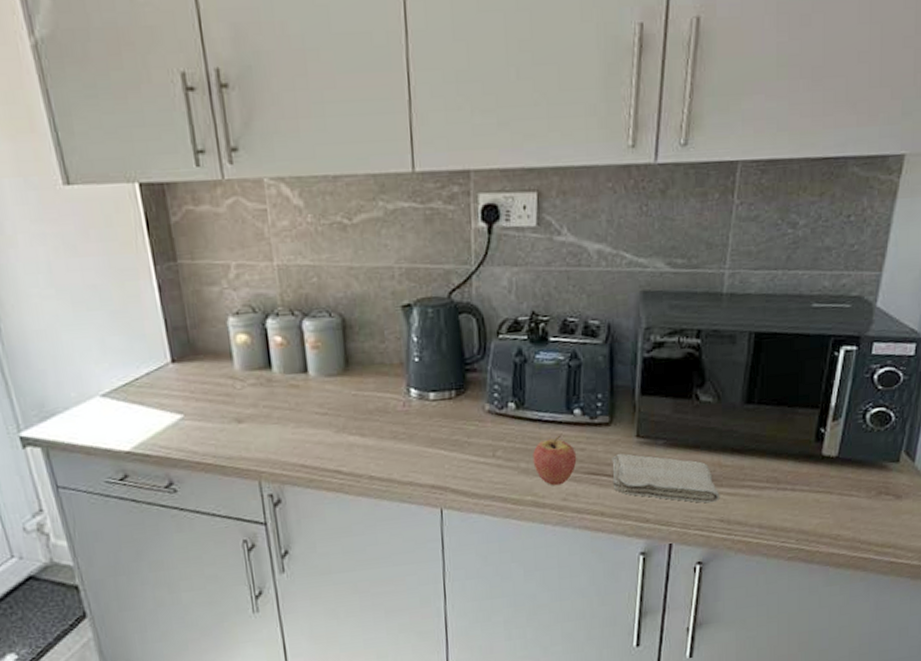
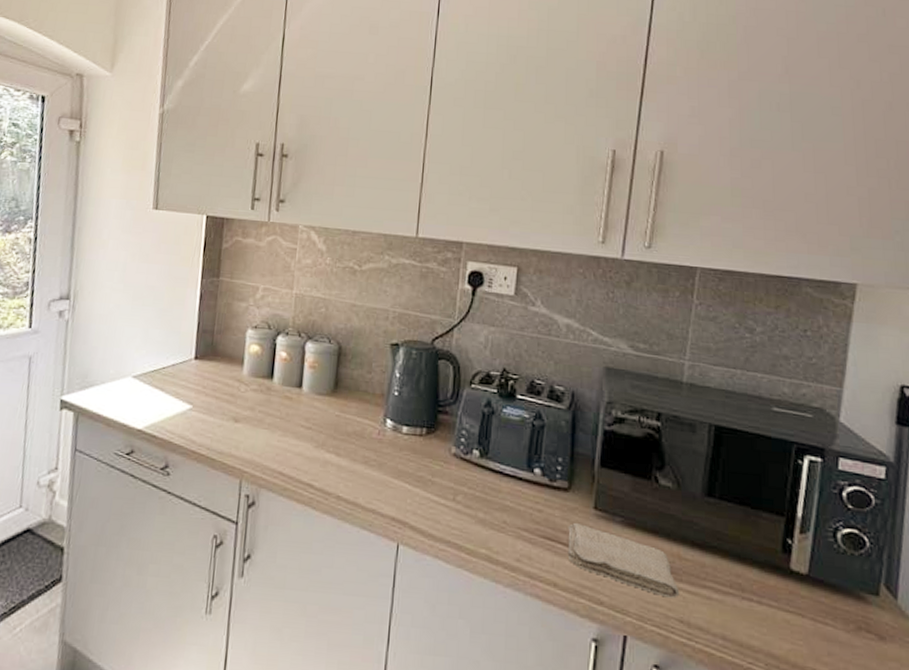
fruit: present [533,434,577,486] -> none [491,491,534,544]

